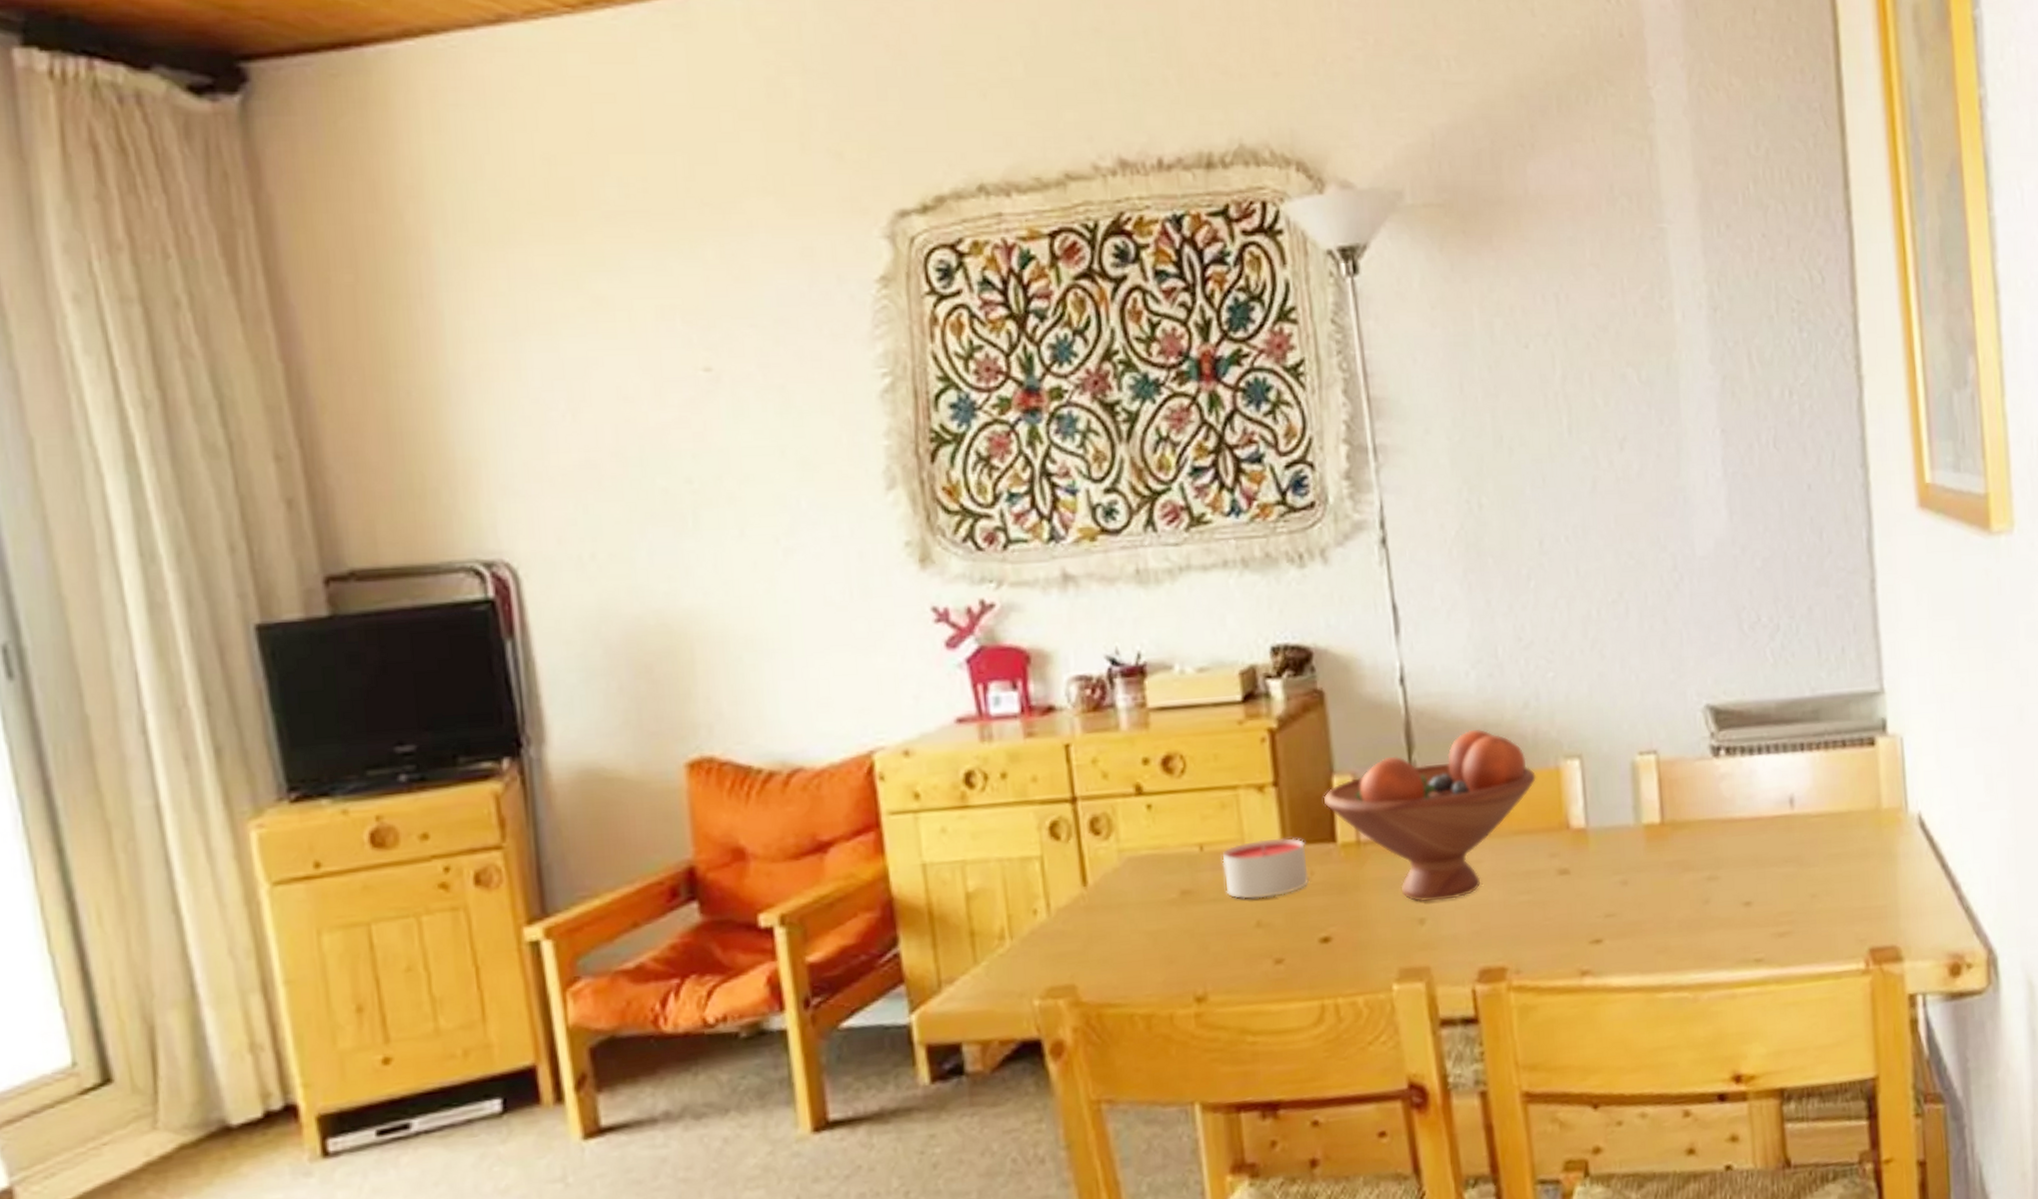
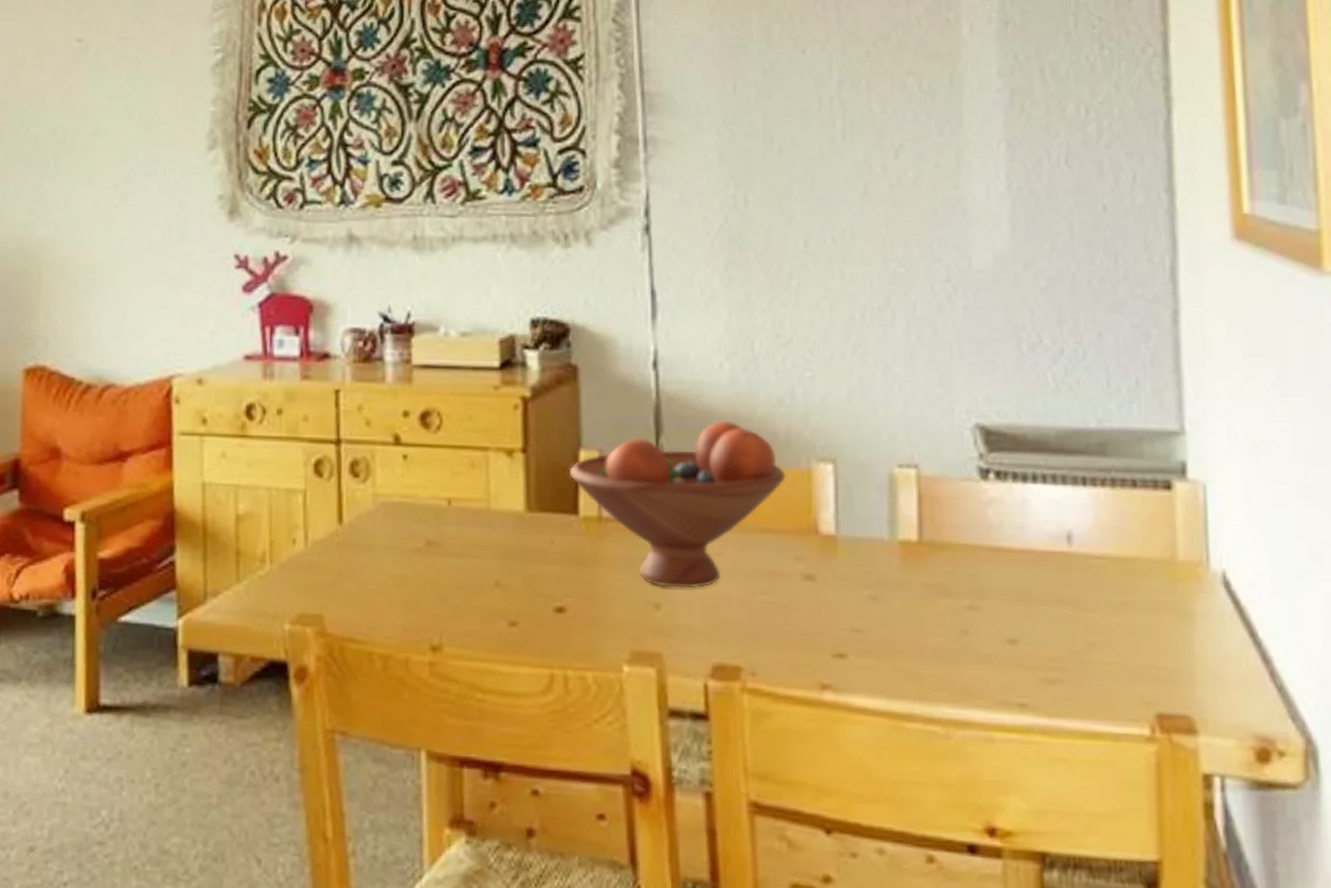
candle: present [1222,837,1310,900] -> none [468,502,549,560]

